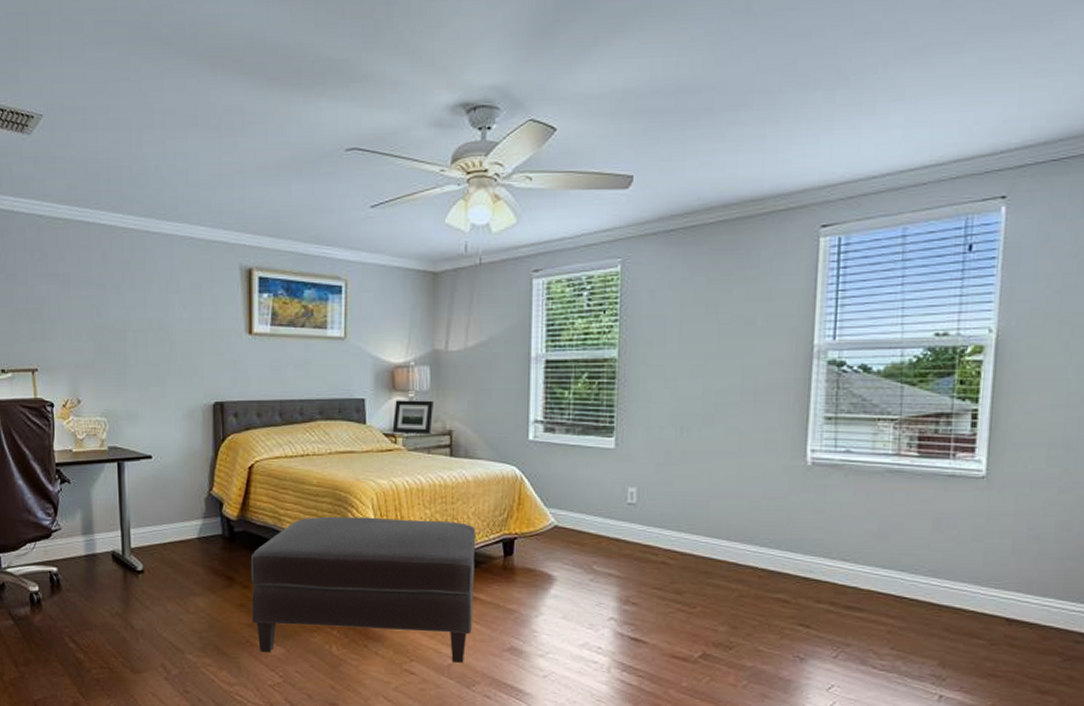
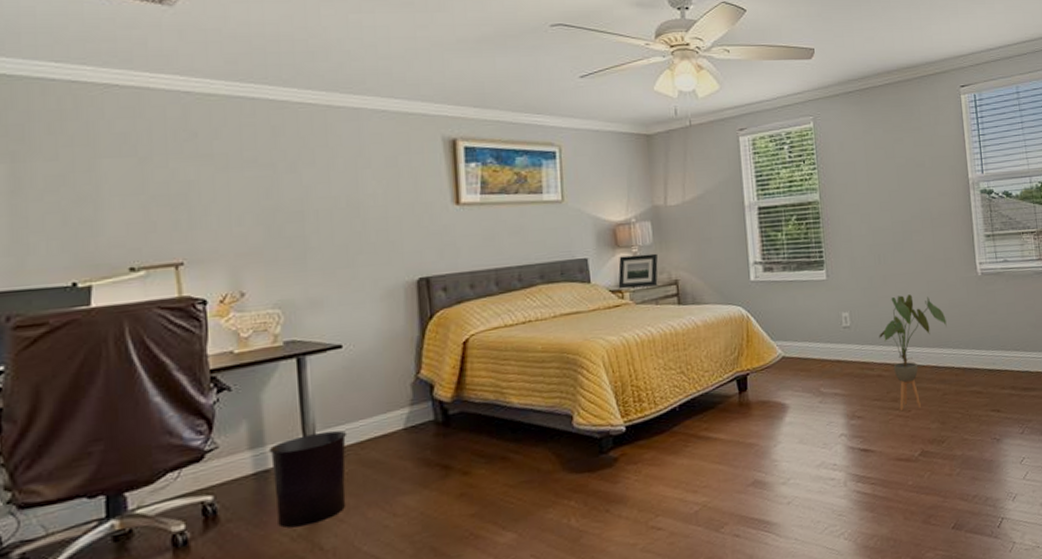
waste bin: none [96,529,154,606] -> present [268,430,348,528]
ottoman: present [250,516,476,663] -> none [470,367,716,543]
house plant: none [669,477,756,606] -> present [879,294,947,410]

